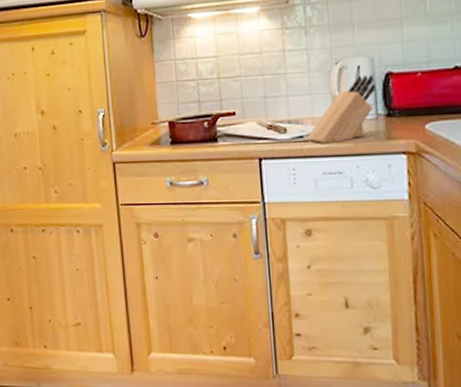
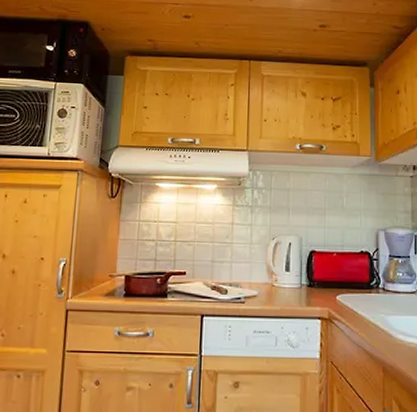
knife block: present [306,75,376,145] -> none [243,251,302,307]

